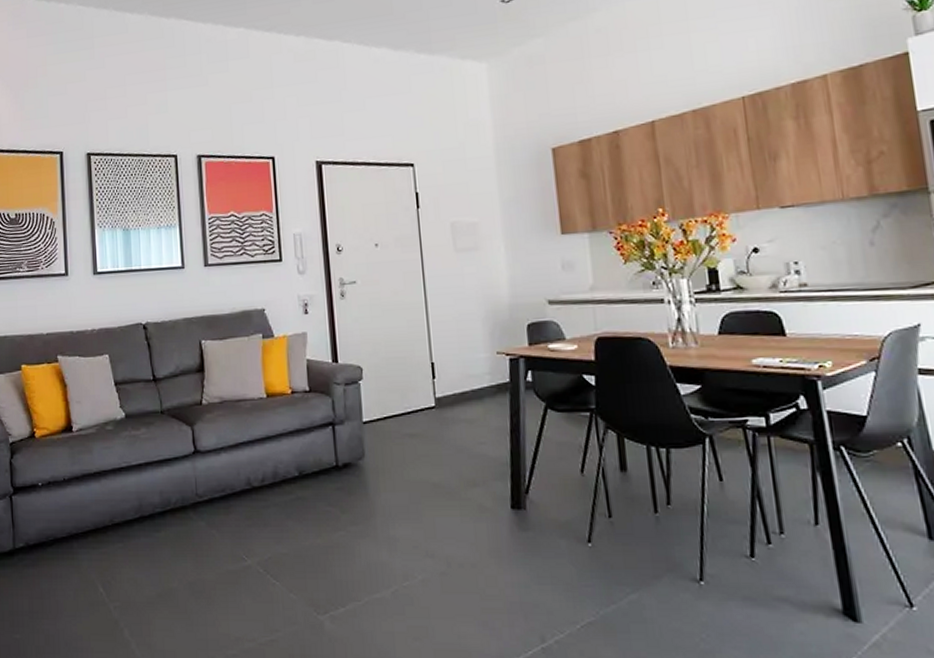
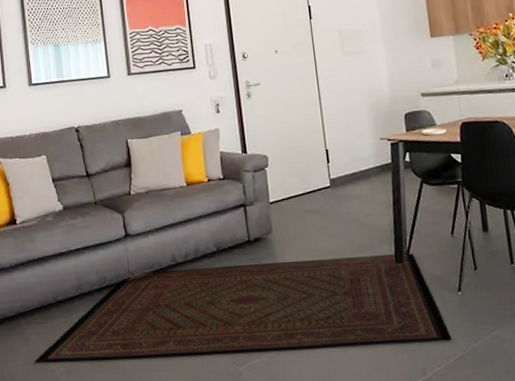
area rug: none [85,492,579,602] -> present [34,253,452,363]

